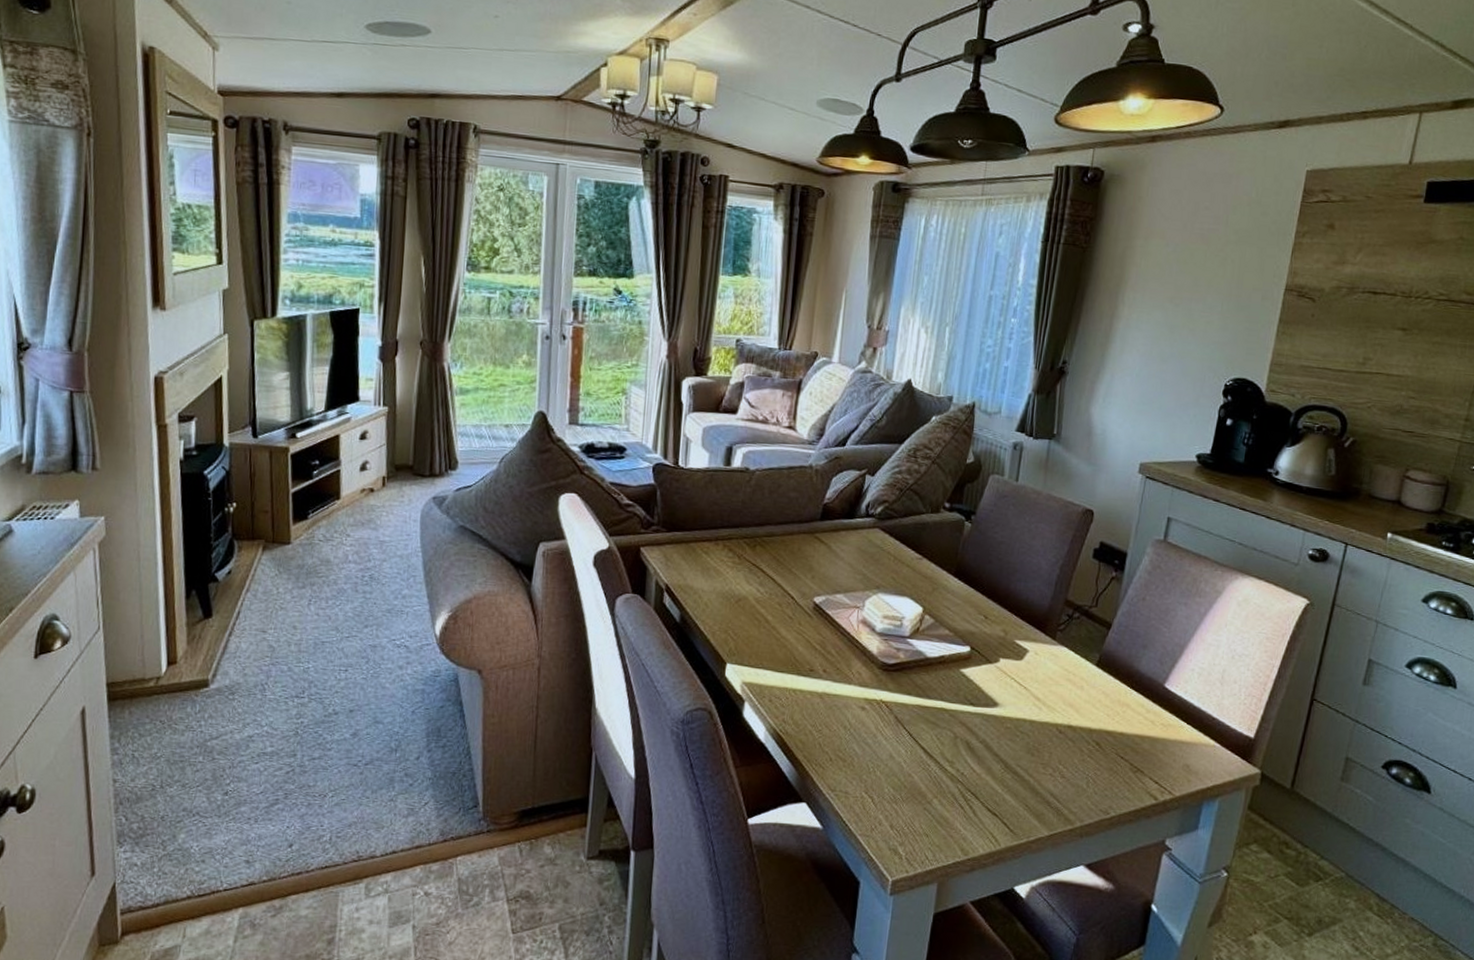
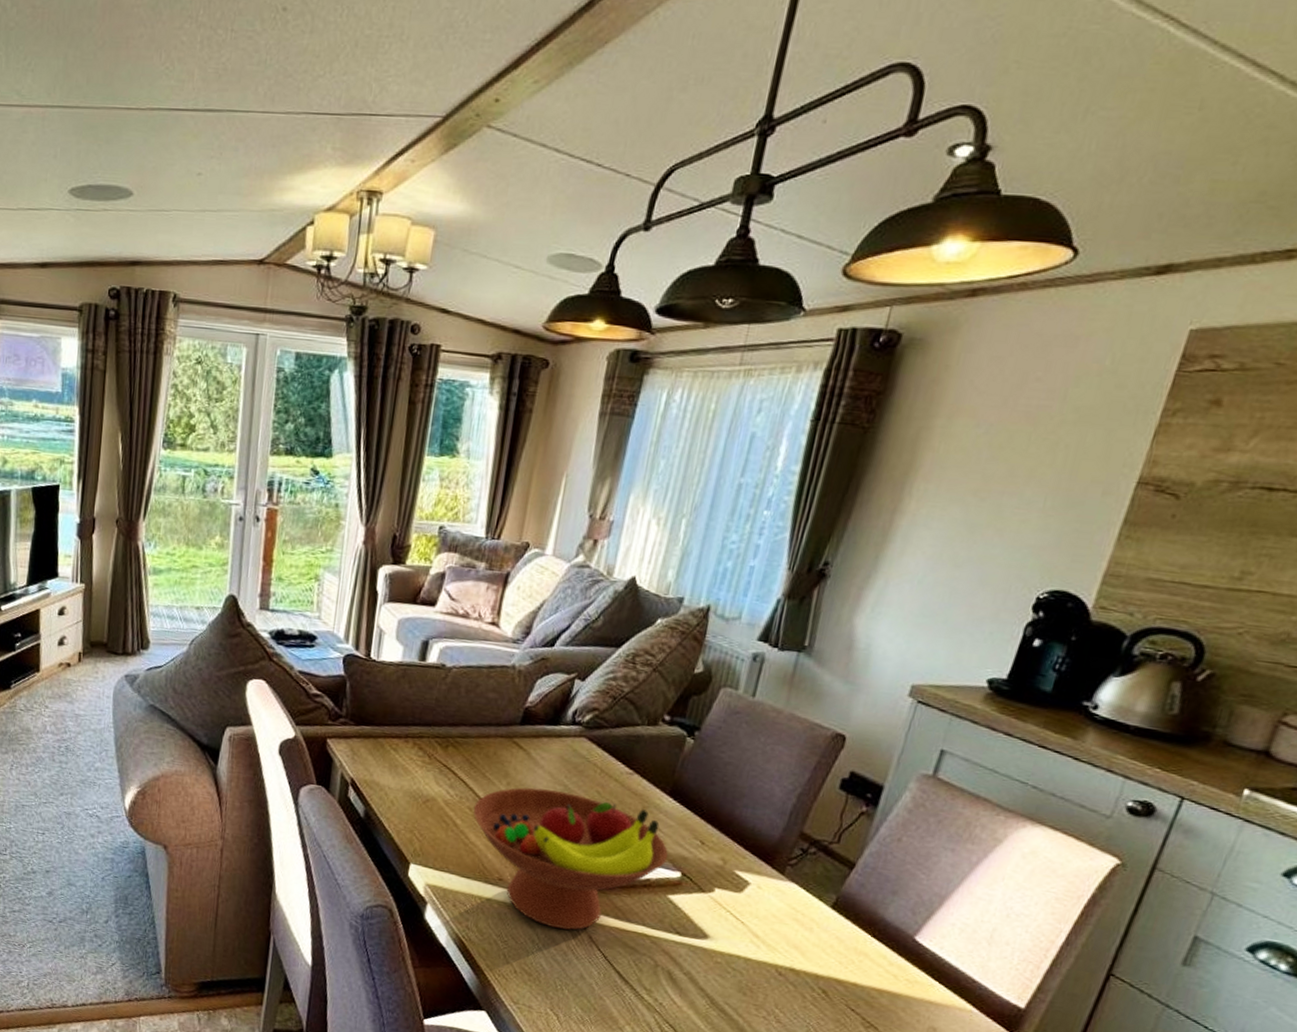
fruit bowl: none [782,579,958,713] -> present [473,787,669,930]

